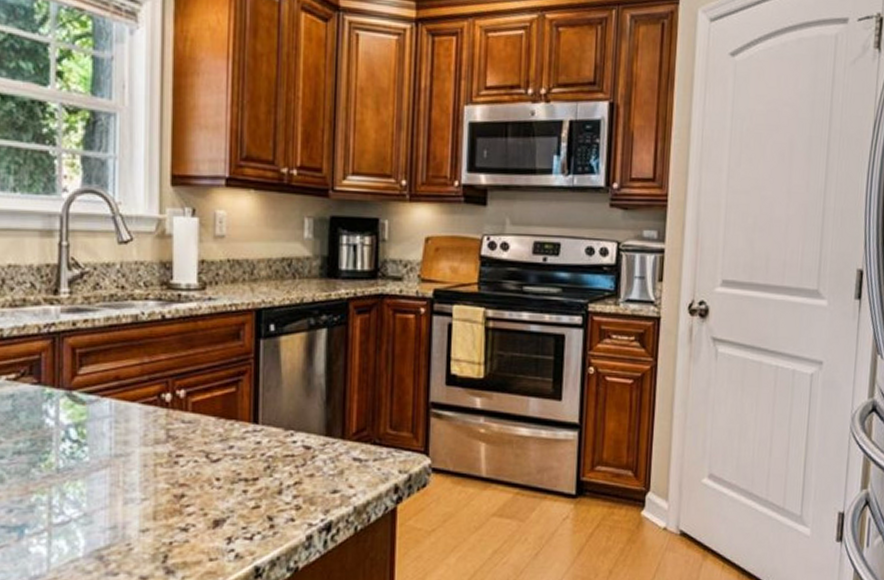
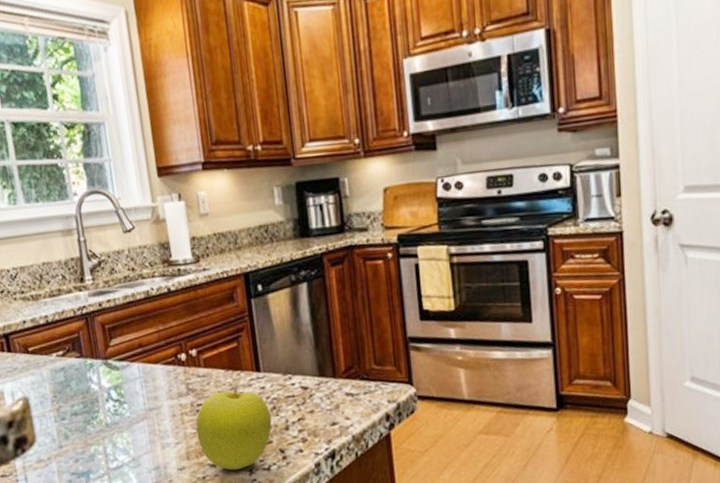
fruit: none [170,441,263,537] -> present [196,388,272,470]

